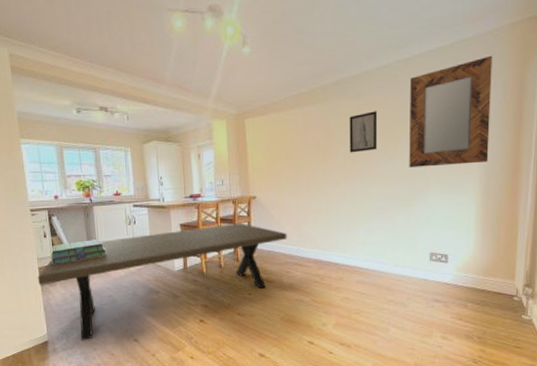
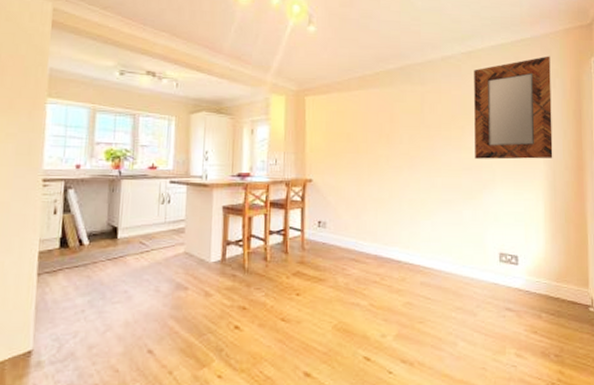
dining table: present [38,223,287,341] -> none [35,208,345,351]
stack of books: present [50,238,107,264] -> none [57,218,130,248]
wall art: present [349,111,378,153] -> none [414,99,443,140]

